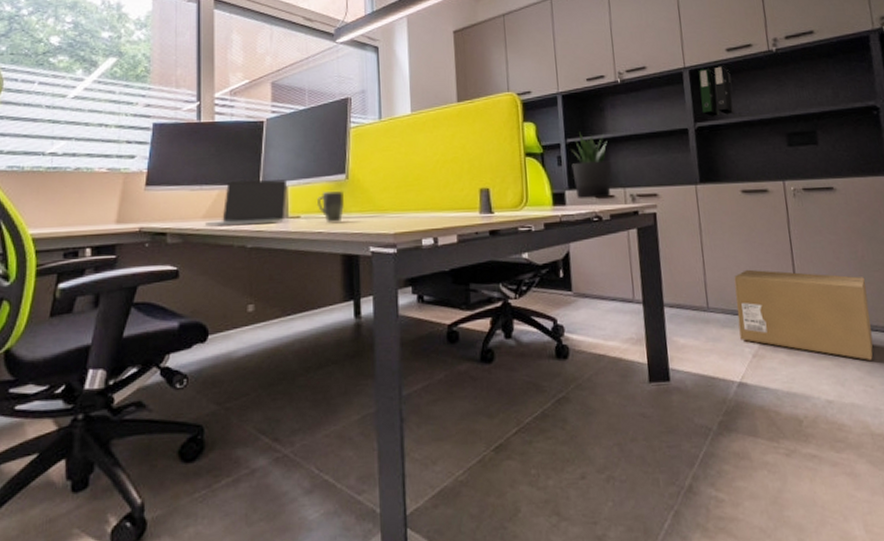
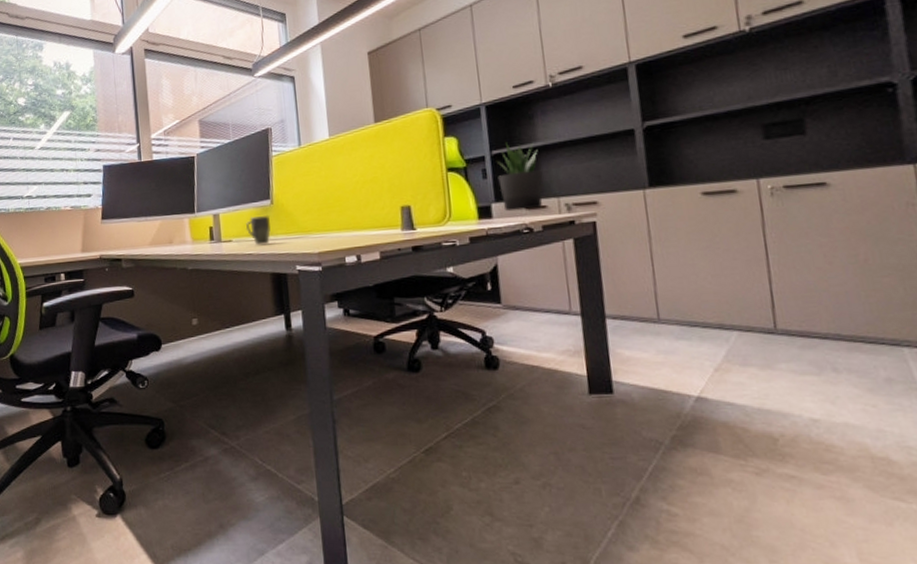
laptop: present [205,178,288,226] -> none [152,207,219,252]
binder: present [698,65,735,118] -> none [647,54,694,115]
box: present [734,269,874,362] -> none [691,278,878,378]

